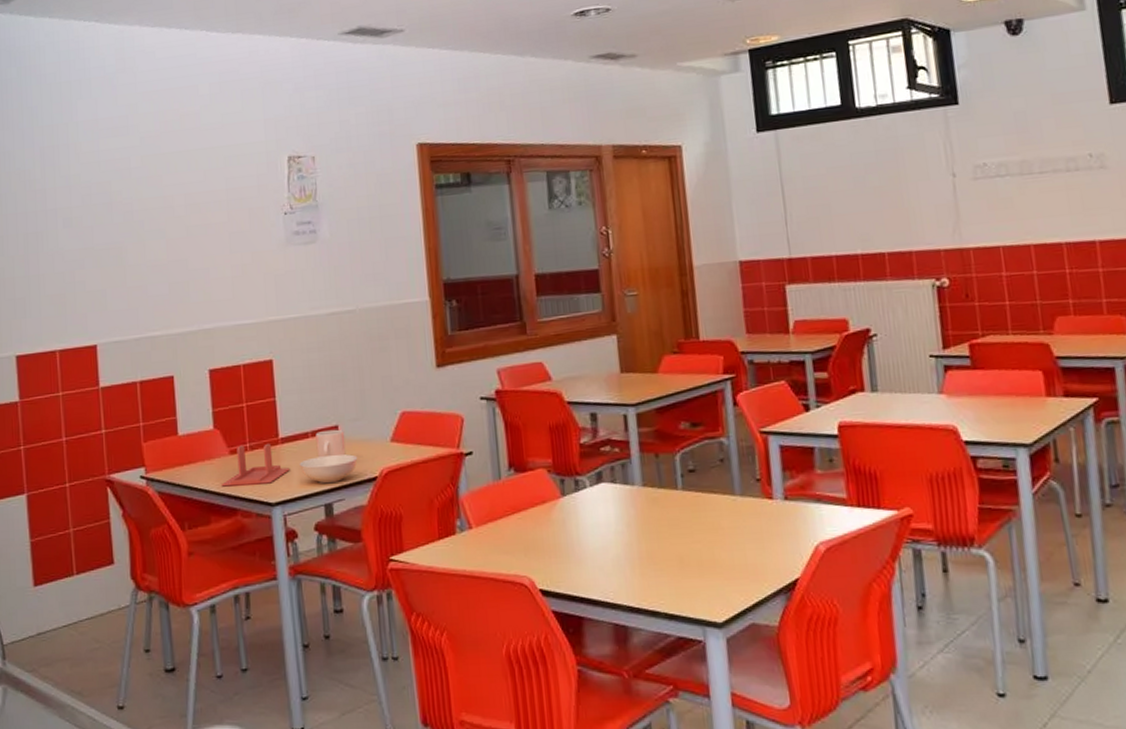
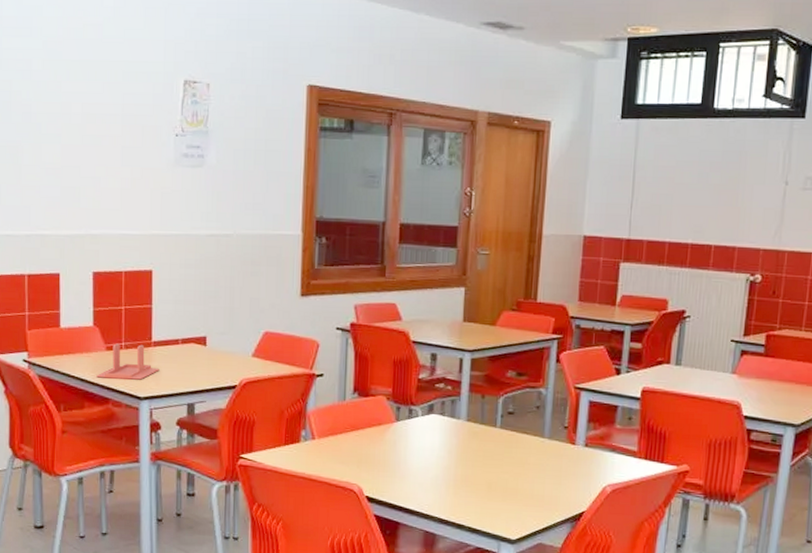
bowl: present [299,454,358,484] -> none [168,362,221,387]
cup: present [315,429,346,458] -> none [185,339,212,364]

